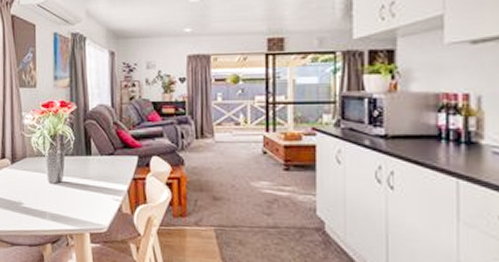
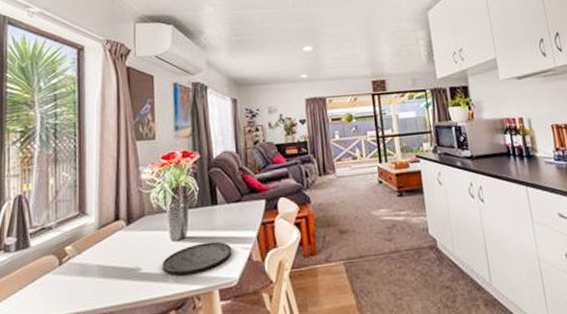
plate: none [41,189,104,216] -> present [162,241,232,276]

